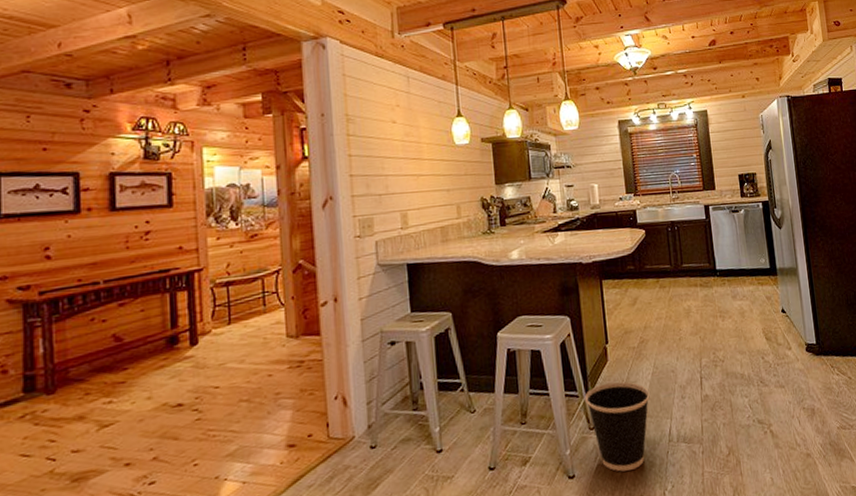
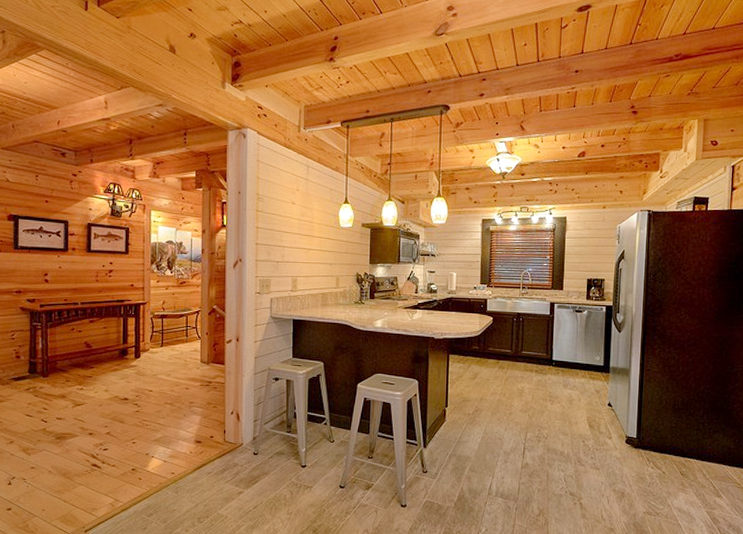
wastebasket: present [585,381,650,472] -> none [422,438,477,510]

